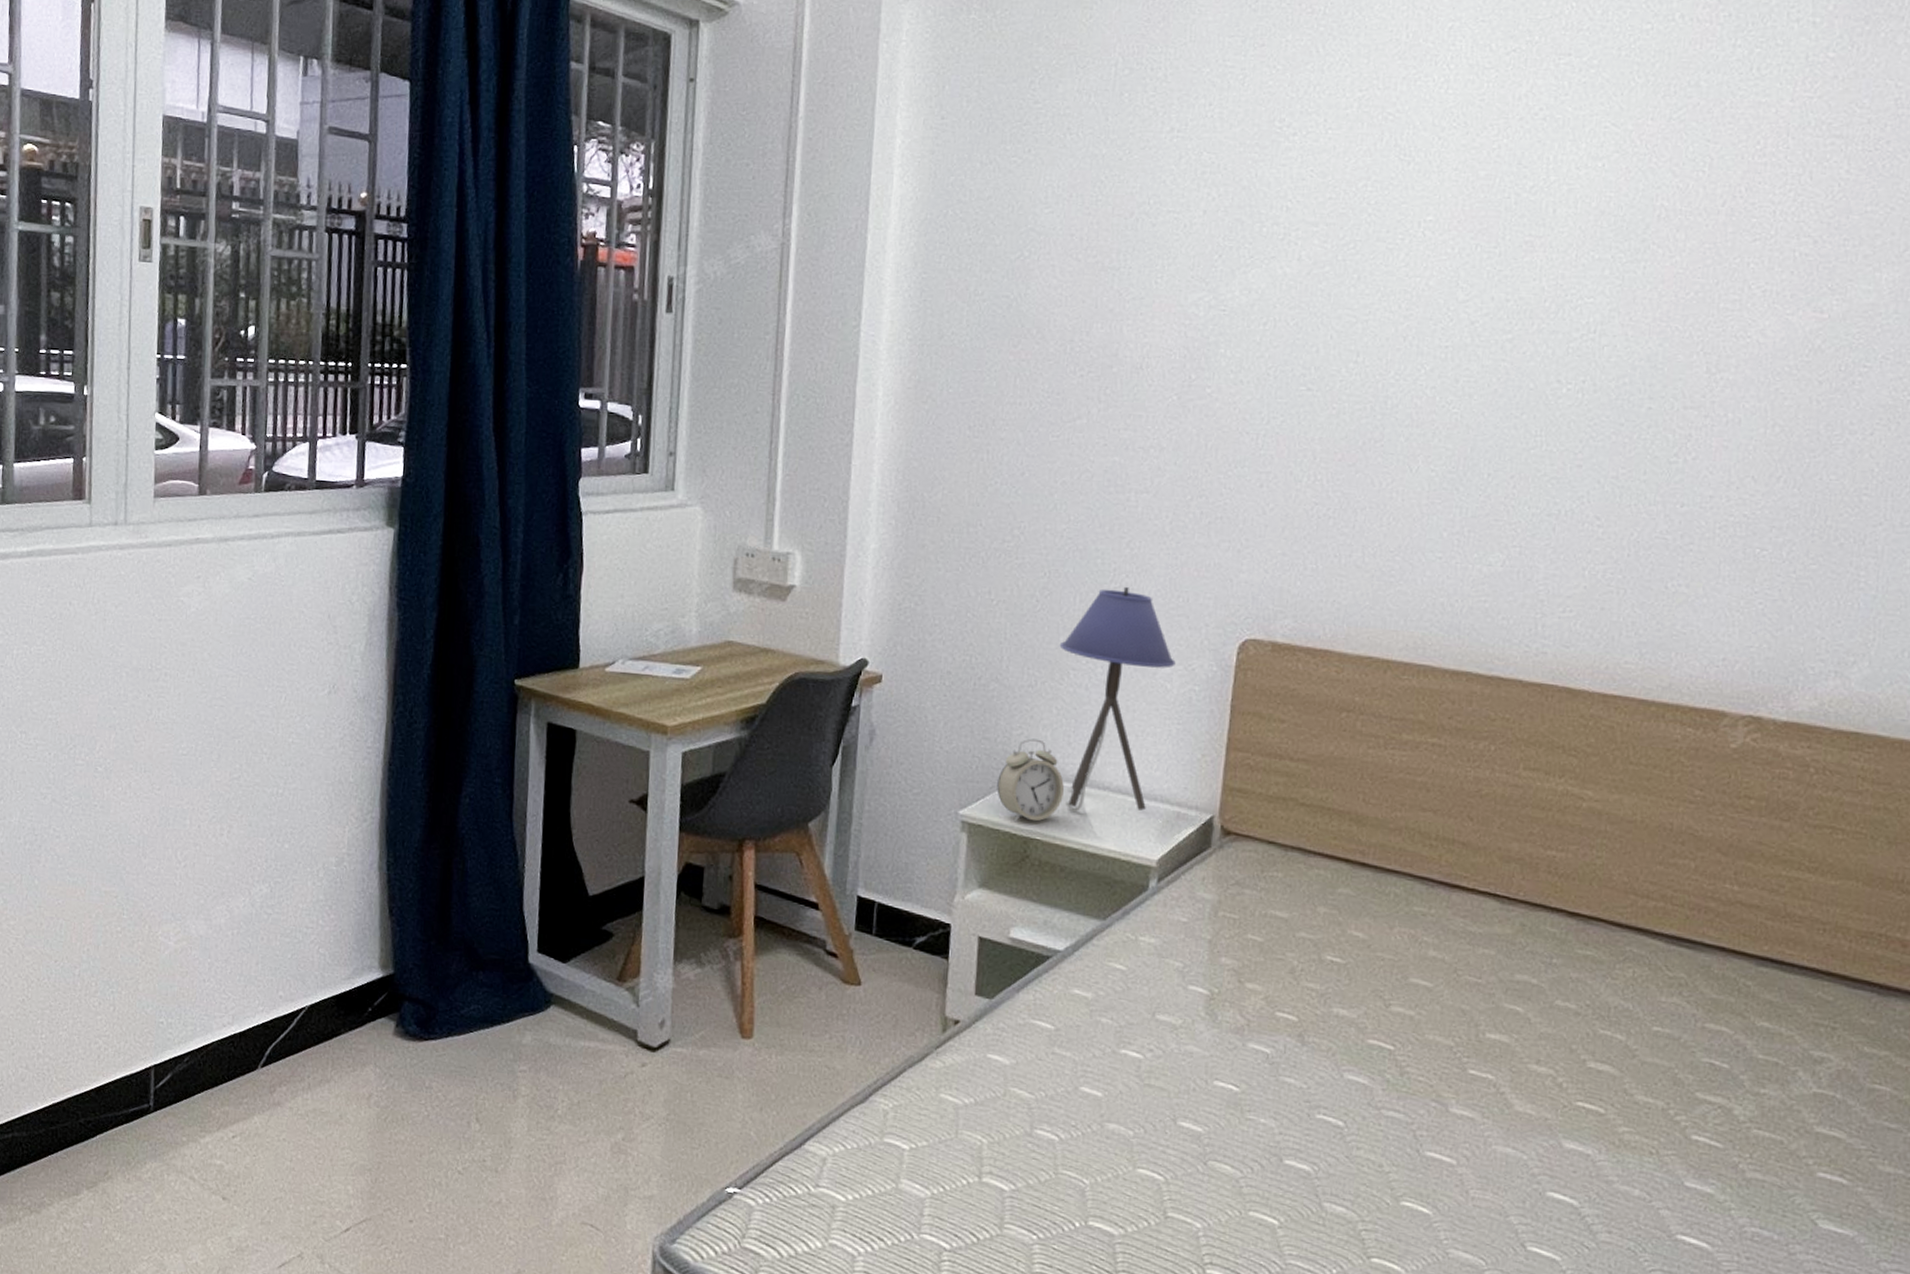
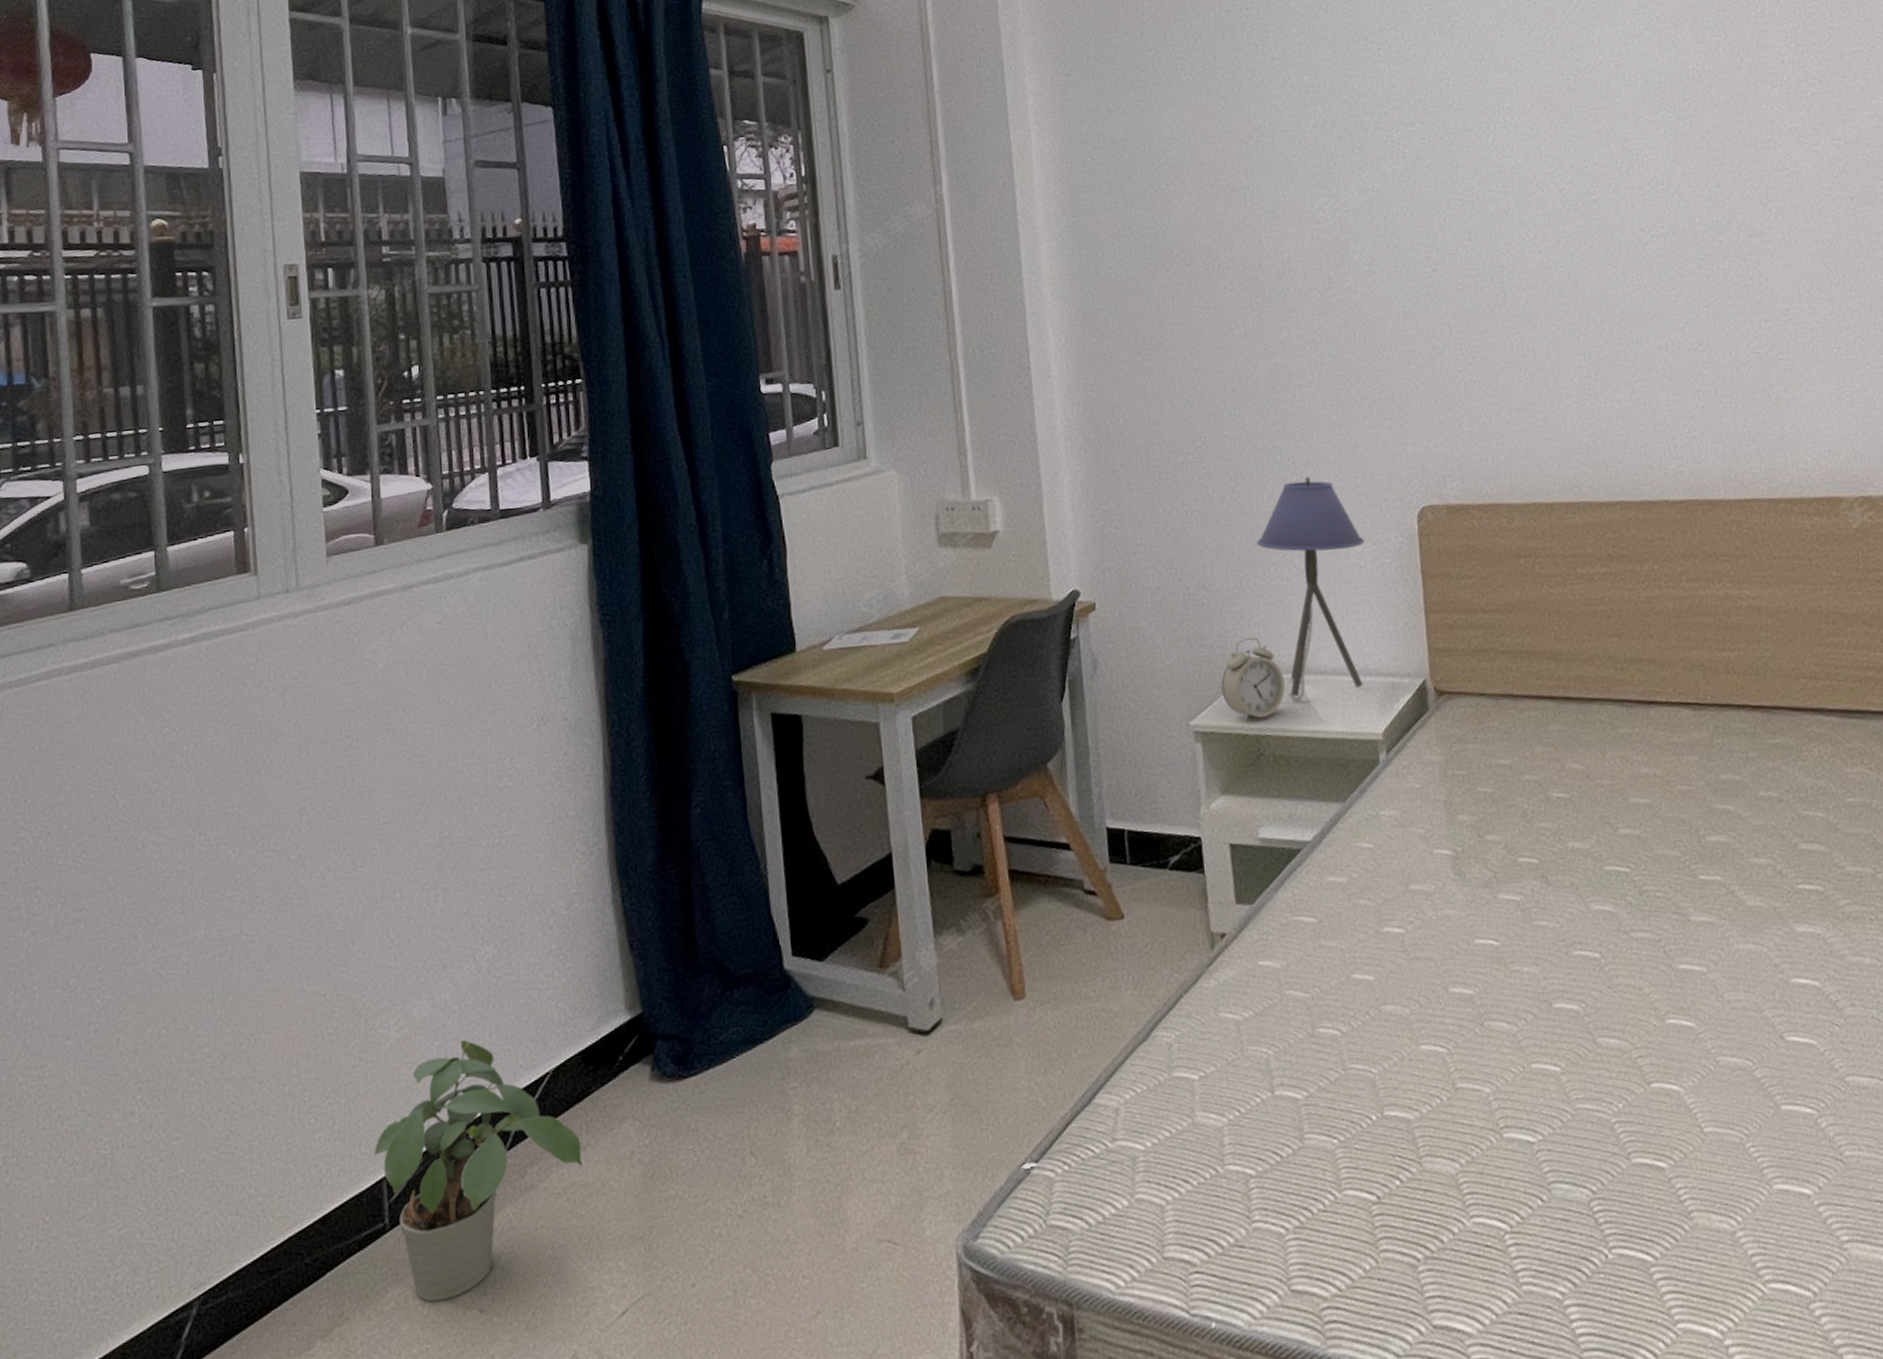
potted plant: none [146,962,326,1182] -> present [374,1039,584,1302]

